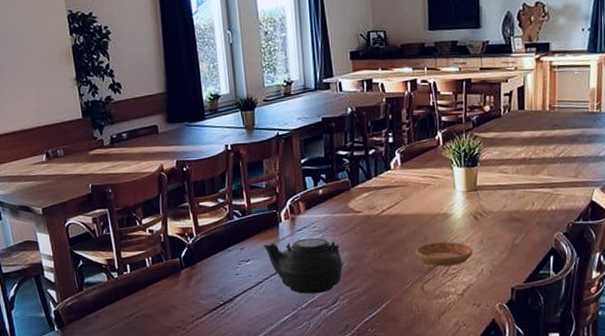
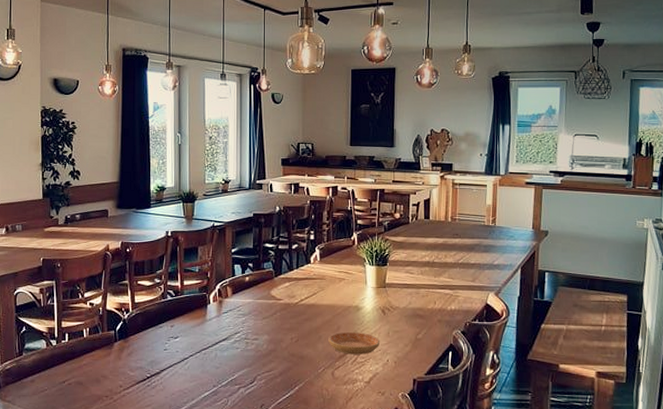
teapot: present [262,238,343,294] -> none [191,320,263,373]

